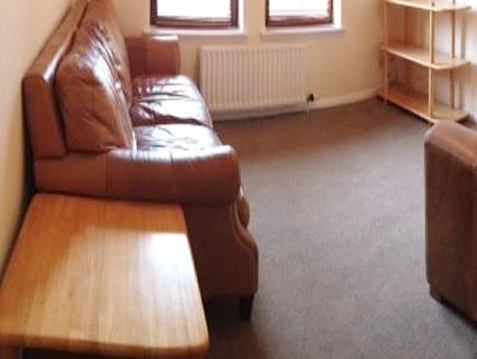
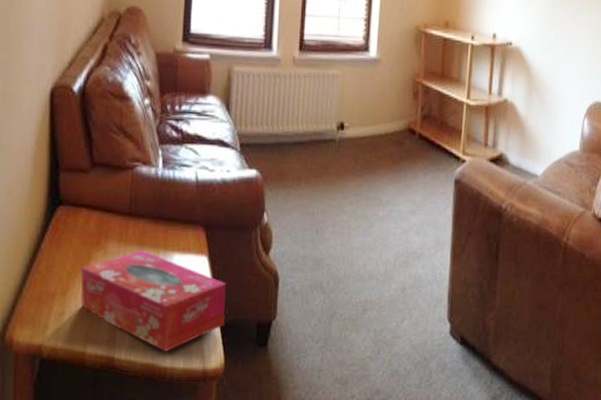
tissue box: none [60,233,207,332] -> present [80,251,226,352]

